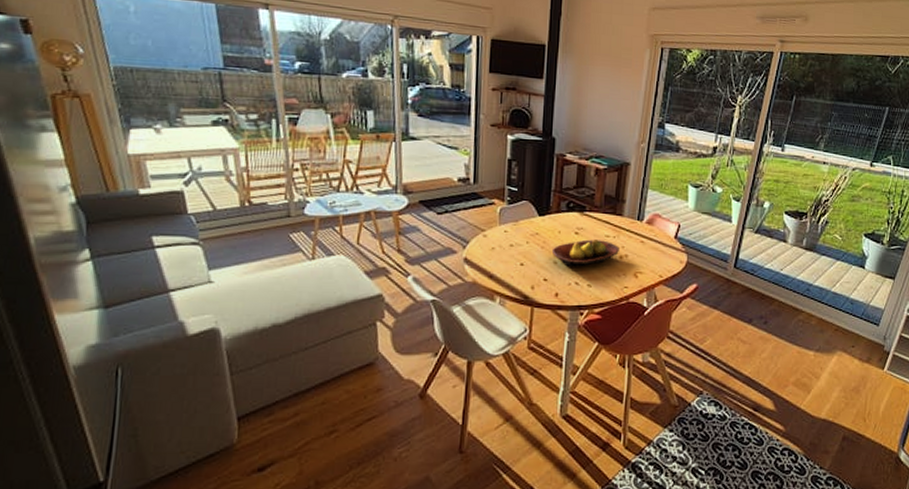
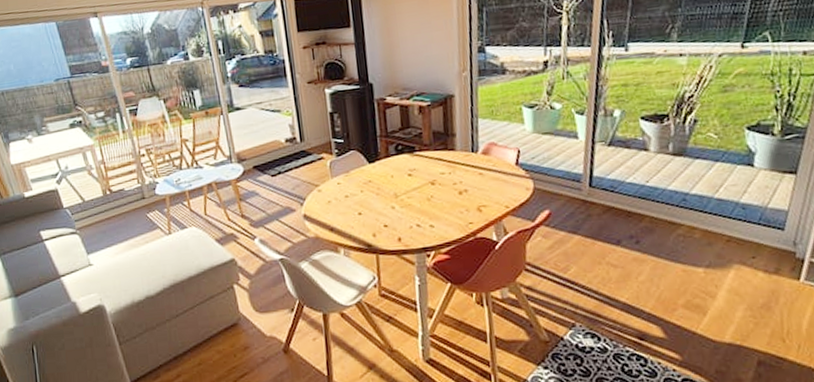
fruit bowl: present [551,238,619,267] -> none [387,177,458,210]

